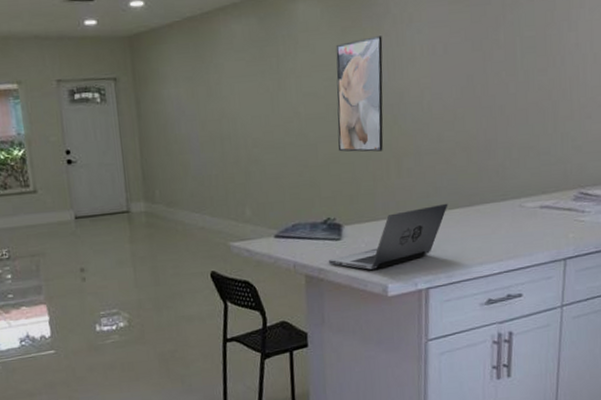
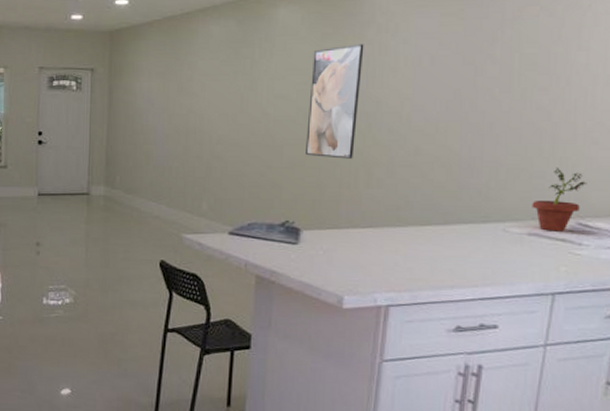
laptop: present [328,203,448,270] -> none [281,219,420,279]
potted plant: none [541,142,585,202] -> present [532,167,587,231]

